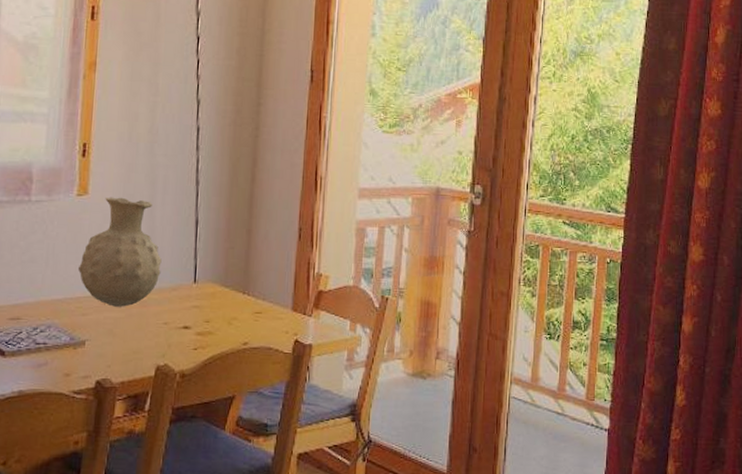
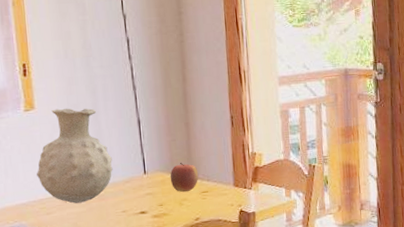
apple: none [221,275,254,310] -> present [170,163,199,193]

